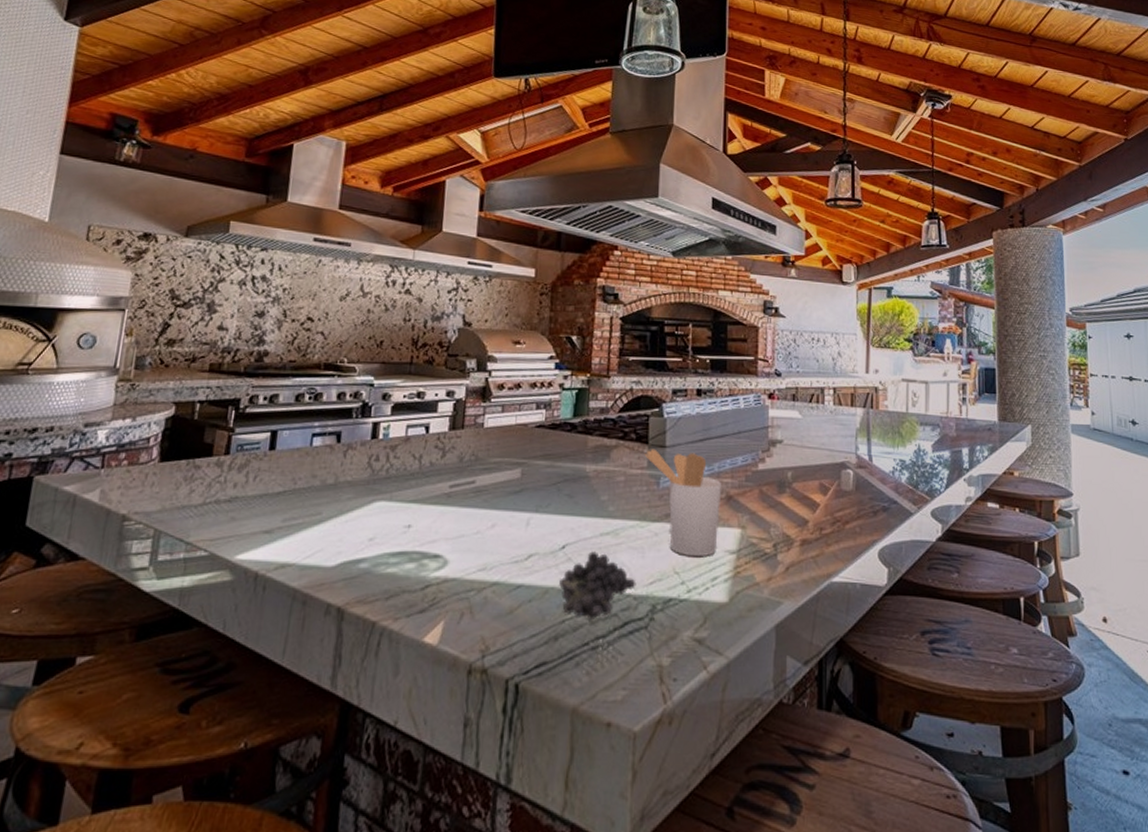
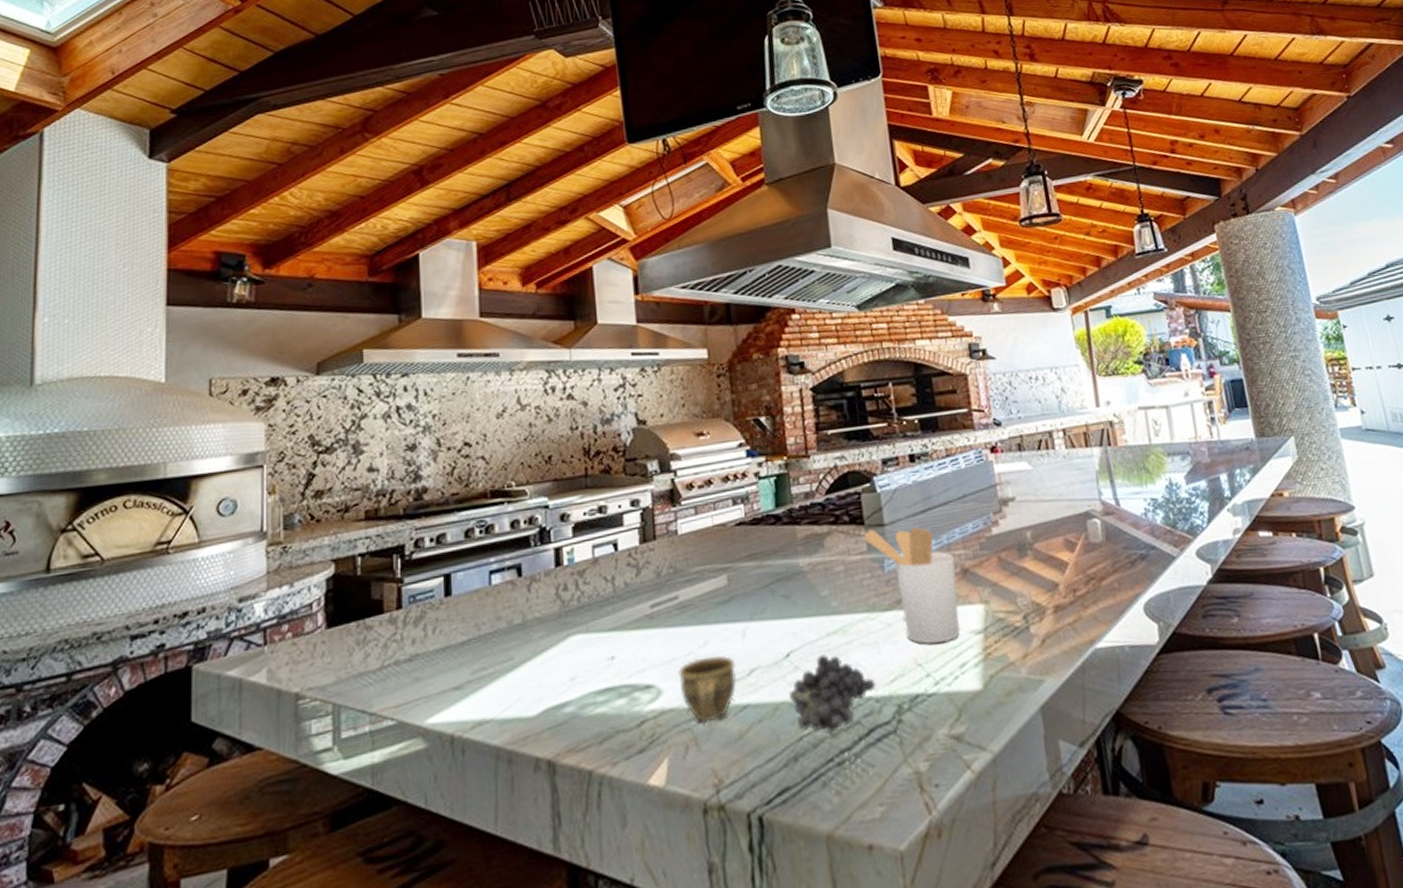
cup: none [464,537,517,595] -> present [678,654,737,723]

